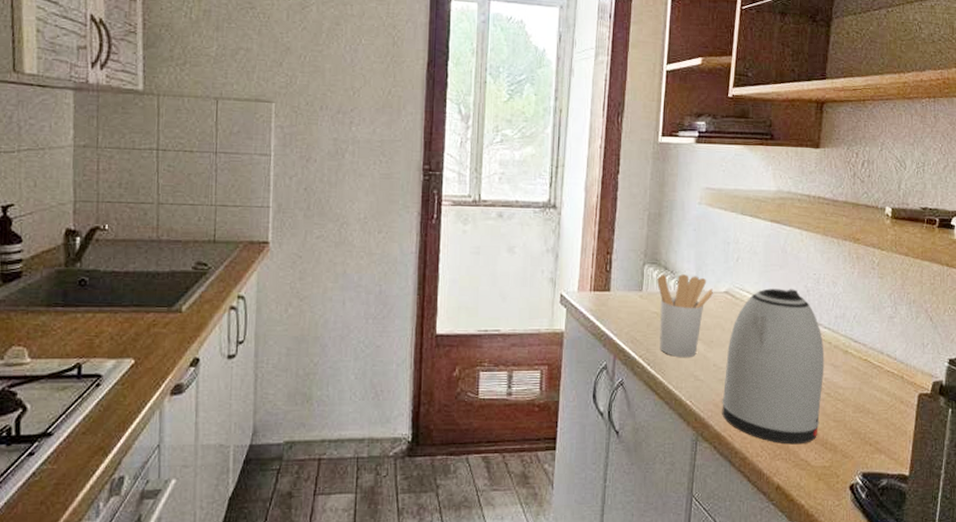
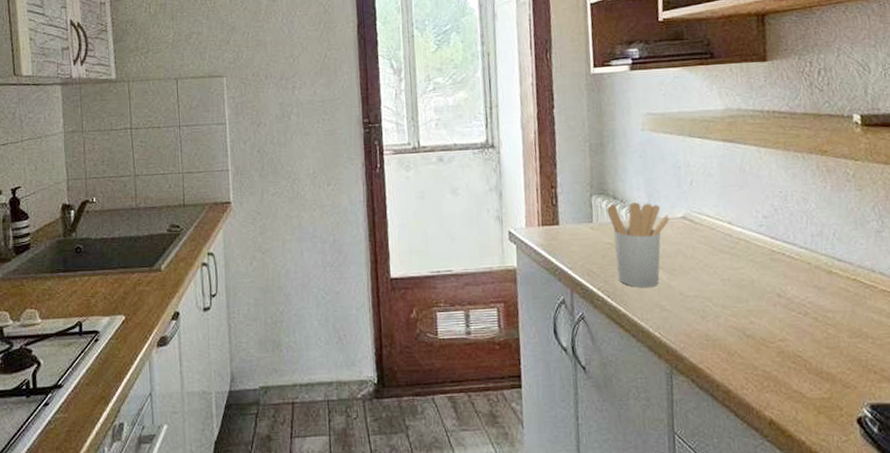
kettle: present [722,288,825,445] -> none [693,209,810,375]

